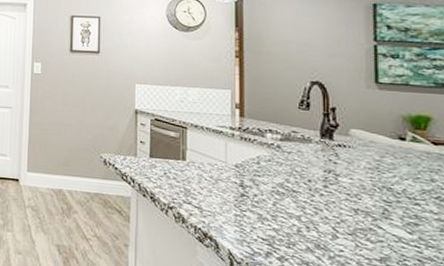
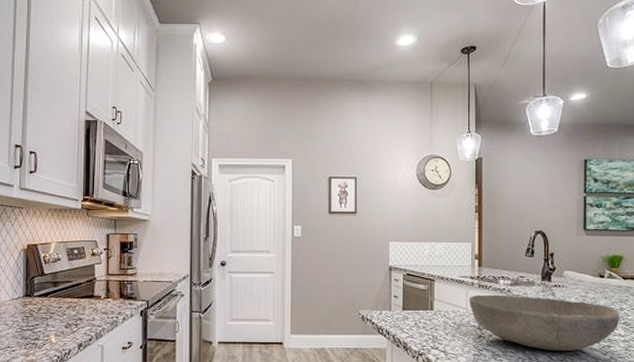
bowl: none [228,147,431,225] -> present [469,294,620,351]

